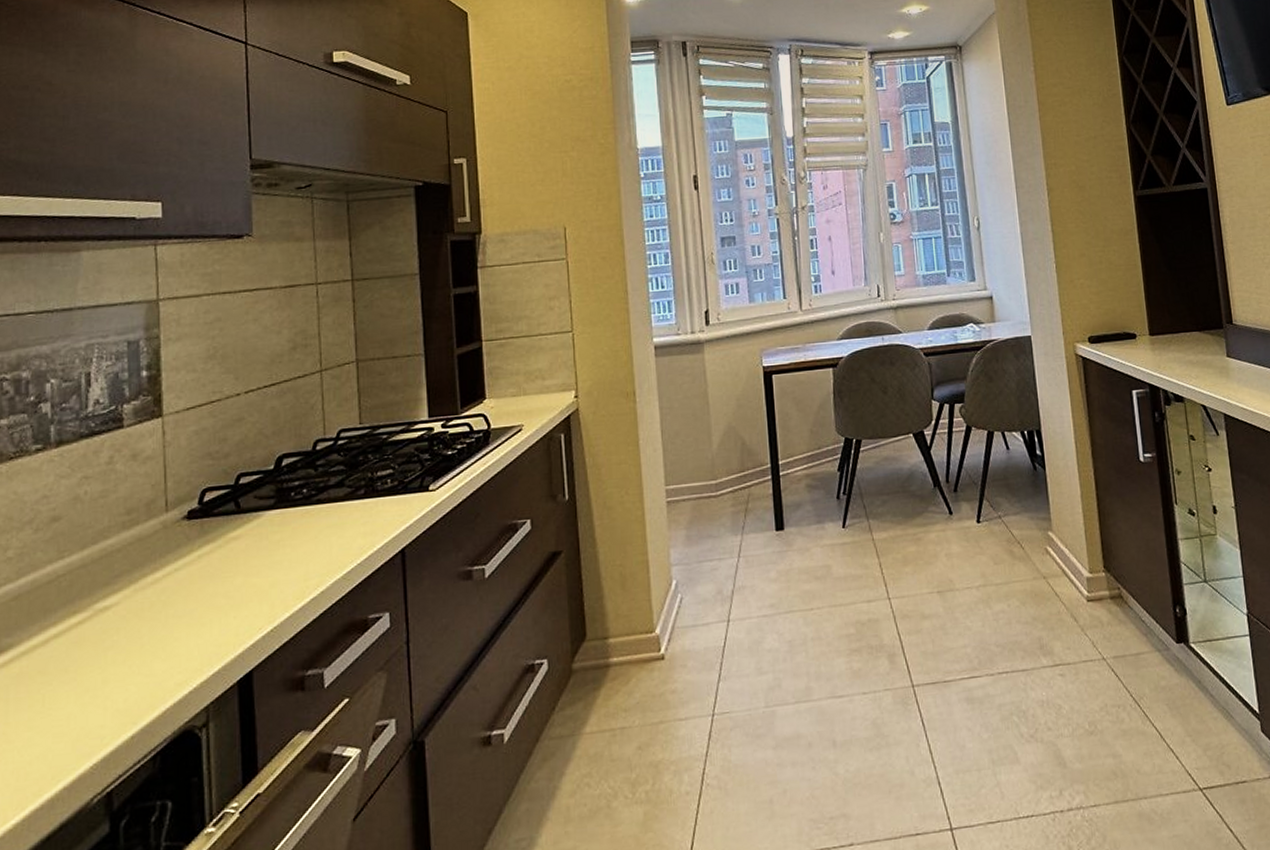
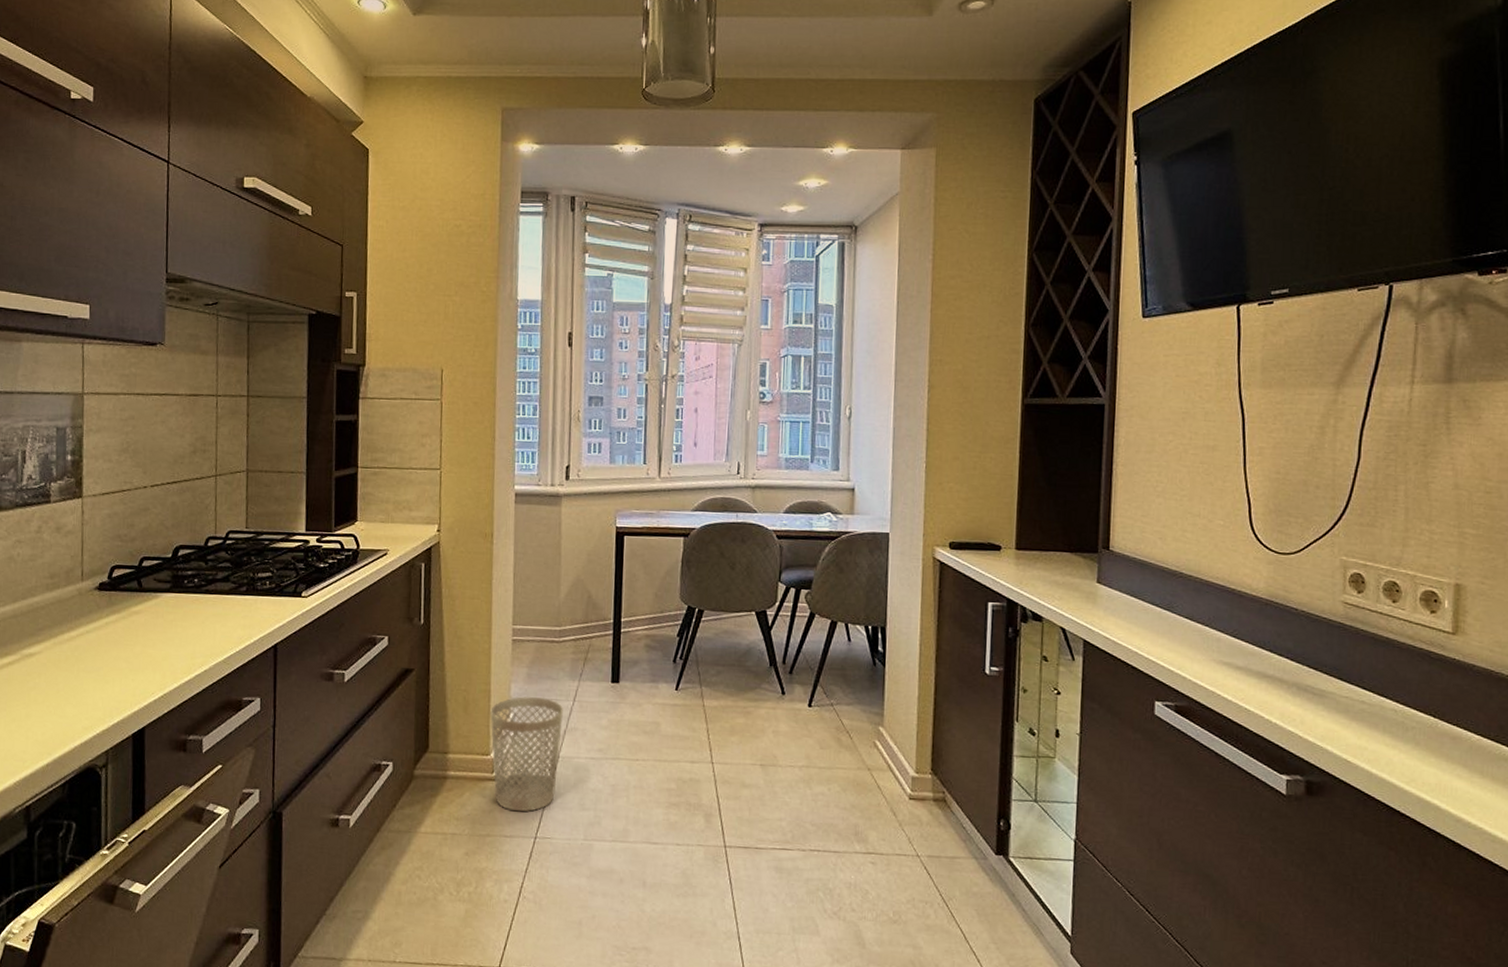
wastebasket: none [650,559,730,690] -> present [490,697,563,812]

